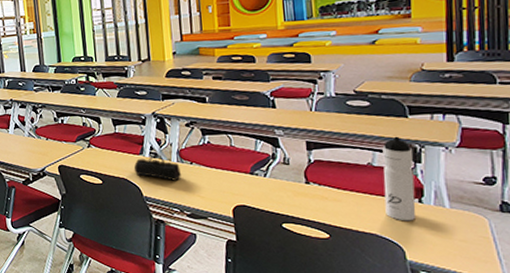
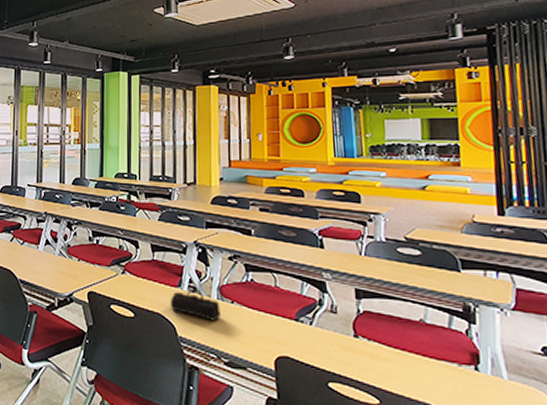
water bottle: present [382,136,416,221] -> none [435,291,472,392]

